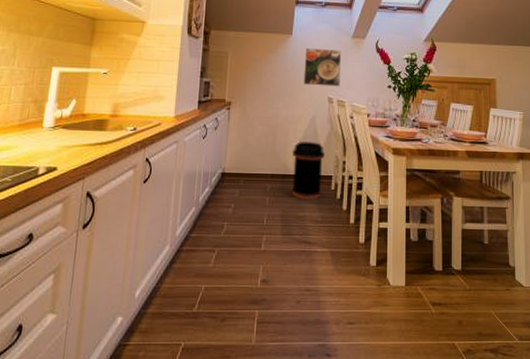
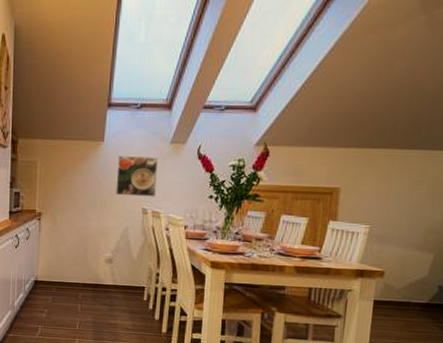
trash can: present [292,142,325,199] -> none [104,253,137,309]

